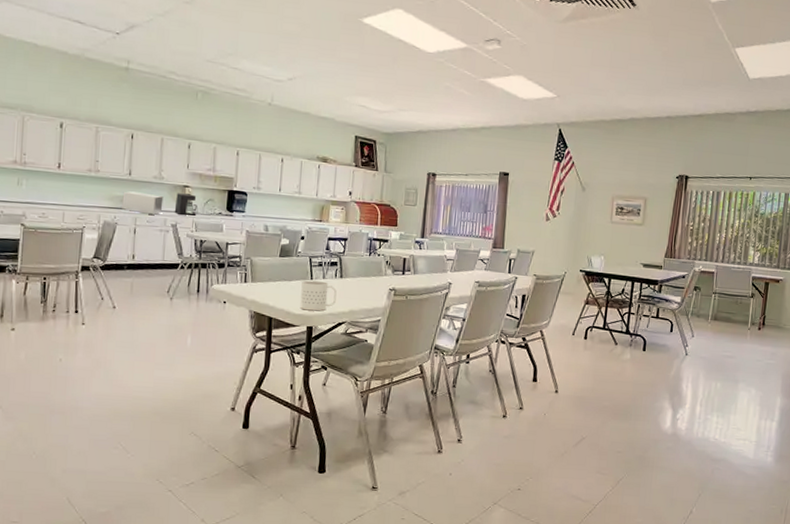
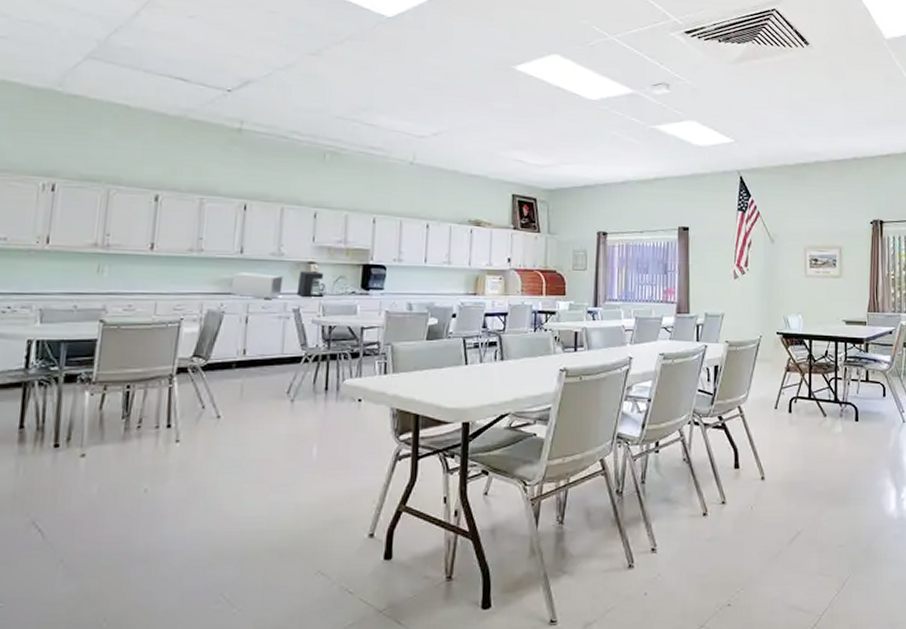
mug: present [300,280,337,311] -> none [453,366,497,403]

